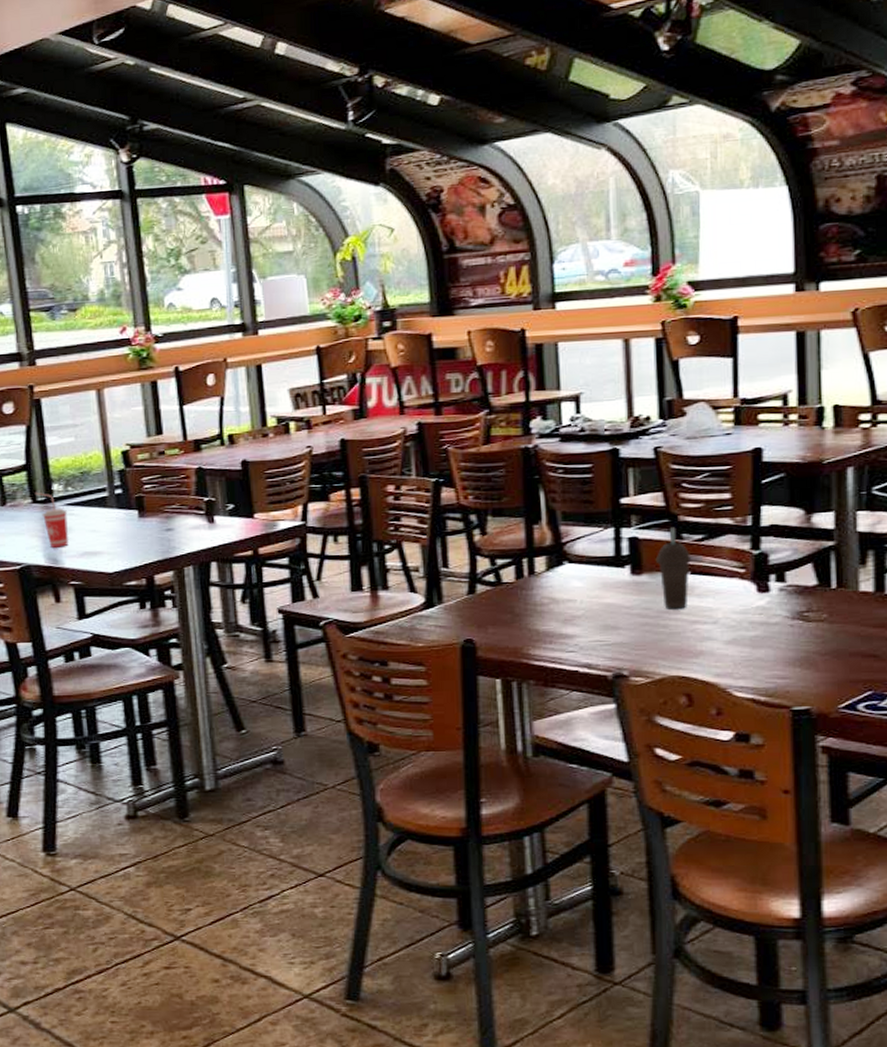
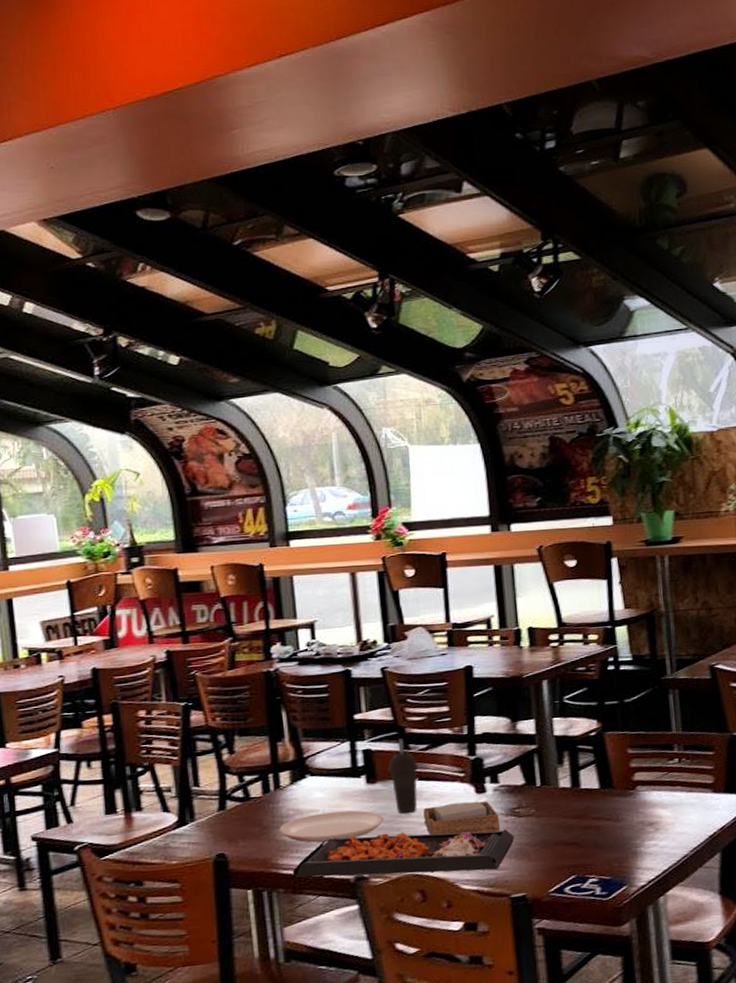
plate: none [532,602,650,635] -> present [279,810,385,843]
food tray: none [545,629,800,679] -> present [292,829,514,878]
napkin holder: none [695,601,783,637] -> present [423,801,500,835]

